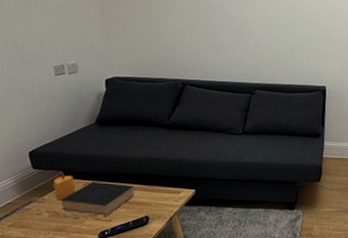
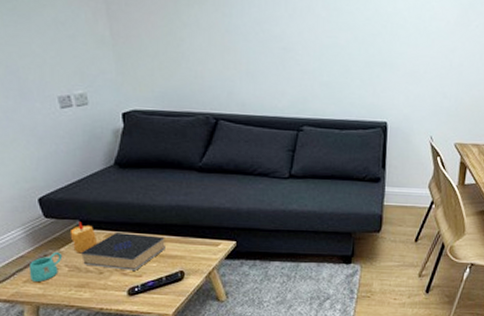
mug: none [14,199,45,226] -> present [28,251,63,282]

